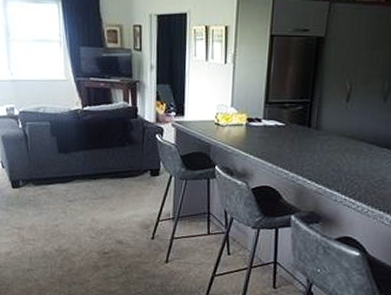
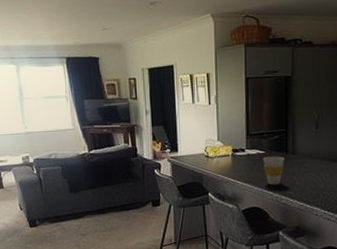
cup: none [280,129,306,164] -> present [262,156,285,186]

